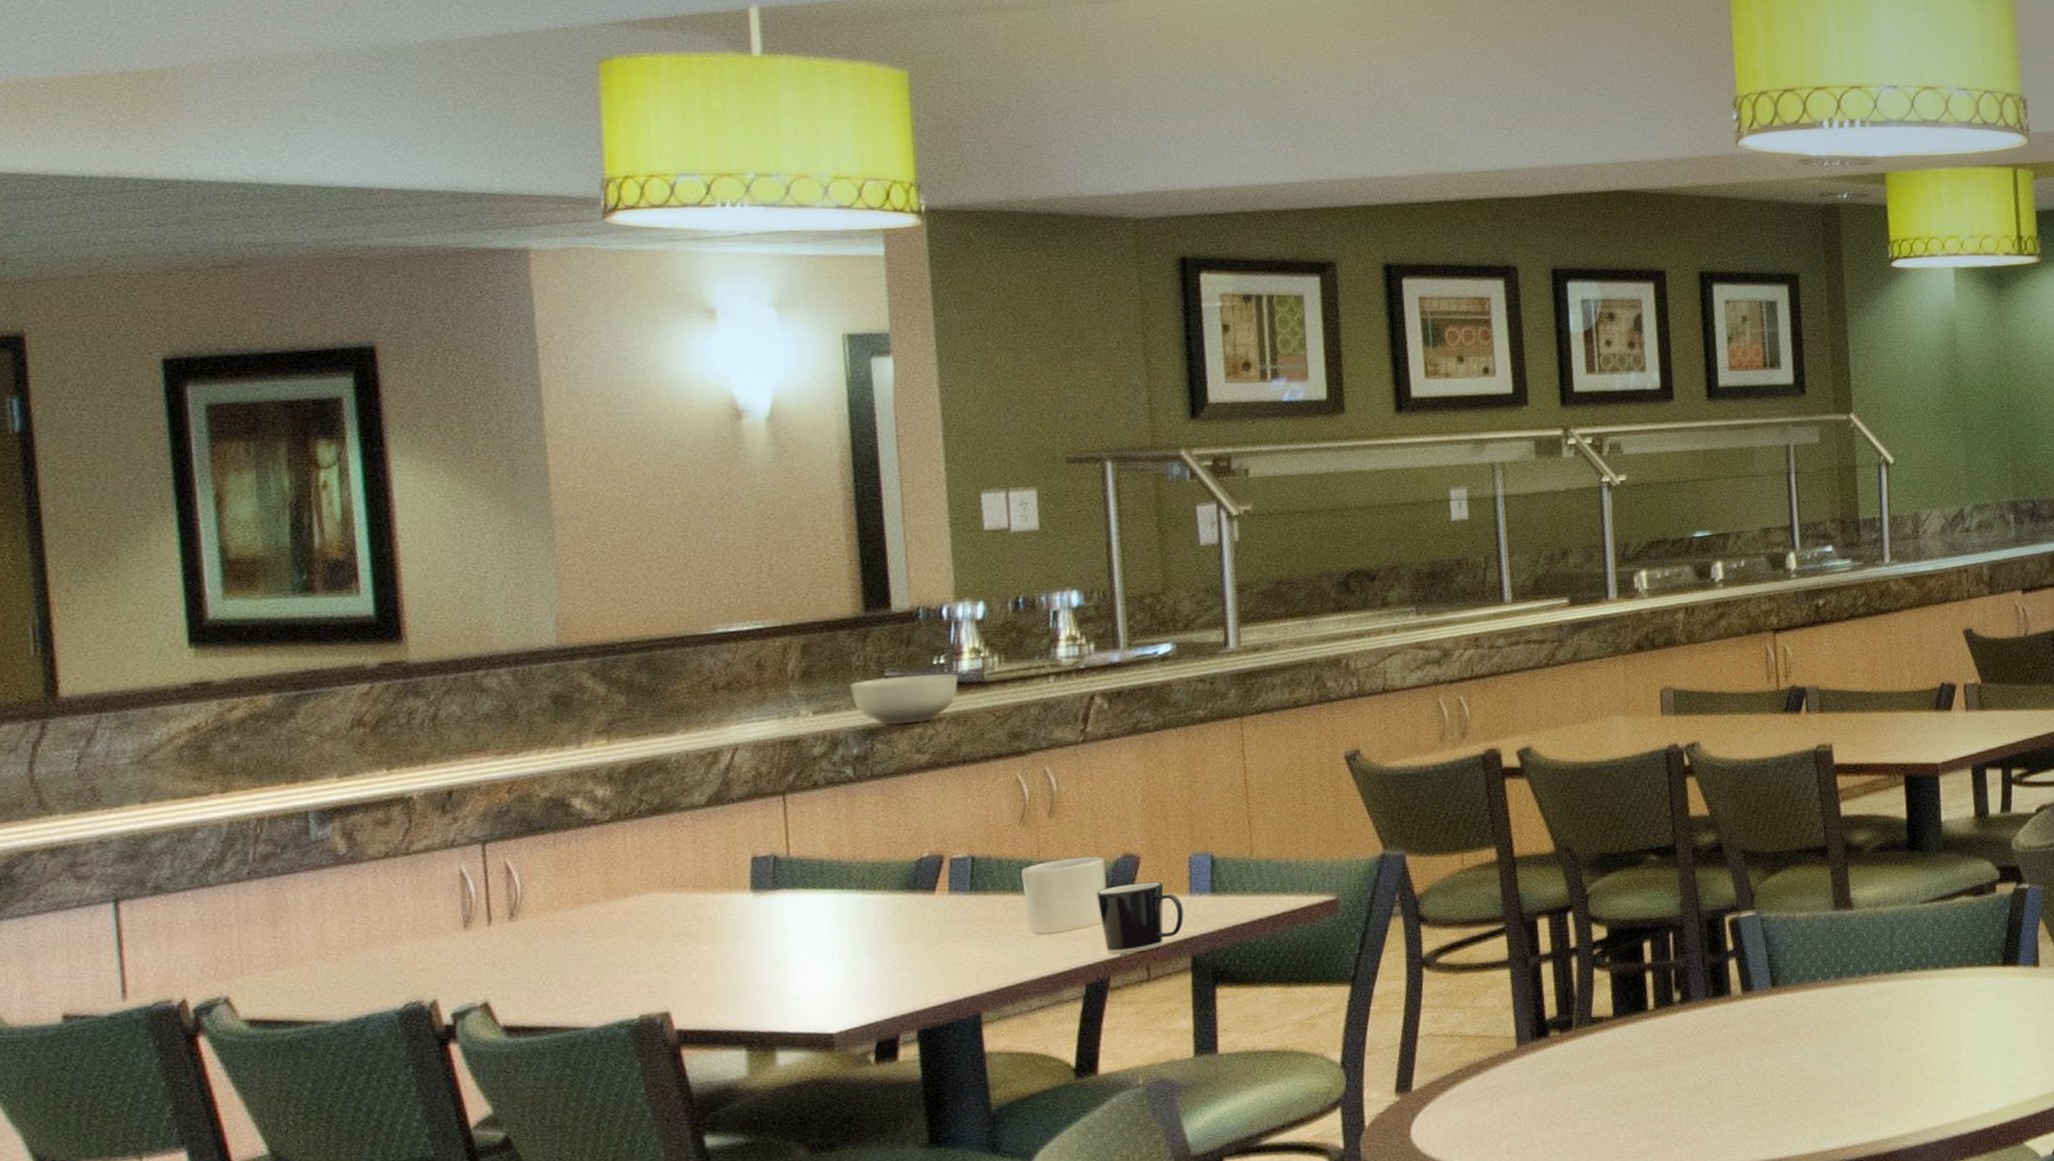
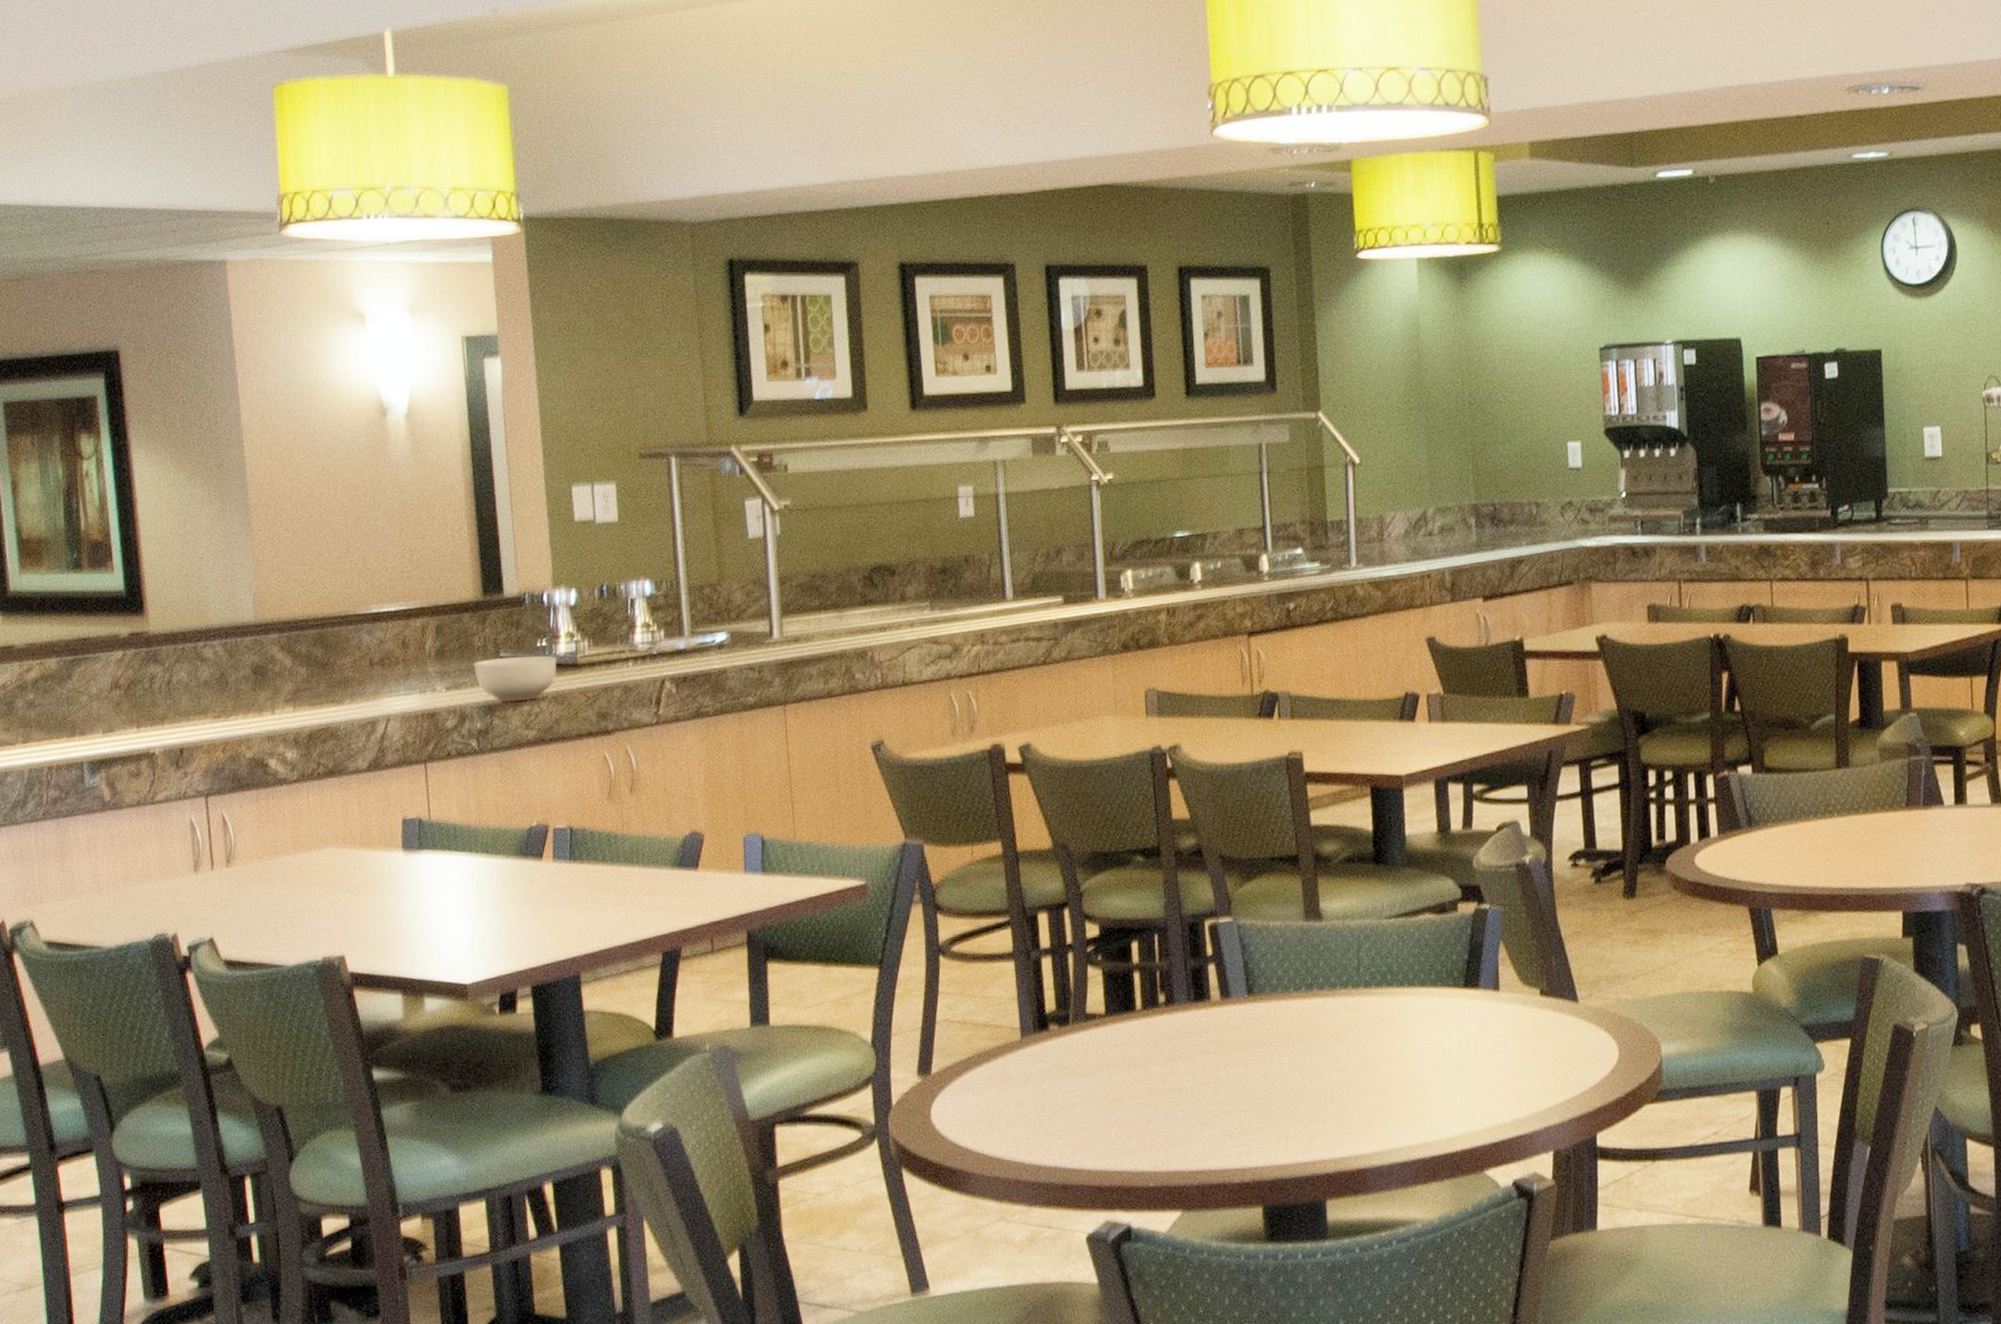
mug: present [1021,856,1106,935] -> none [609,832,677,903]
mug: present [1096,881,1184,955] -> none [669,859,740,927]

